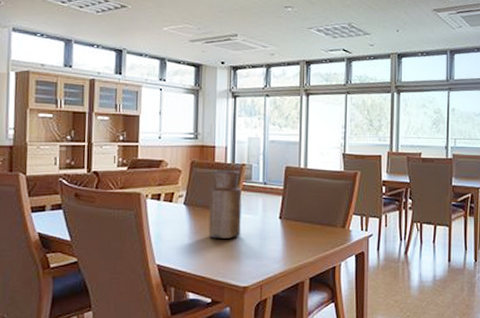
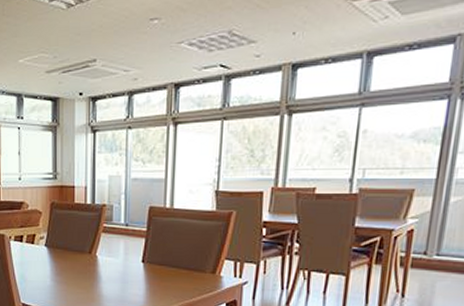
vase: present [208,170,242,239] -> none [69,212,102,281]

